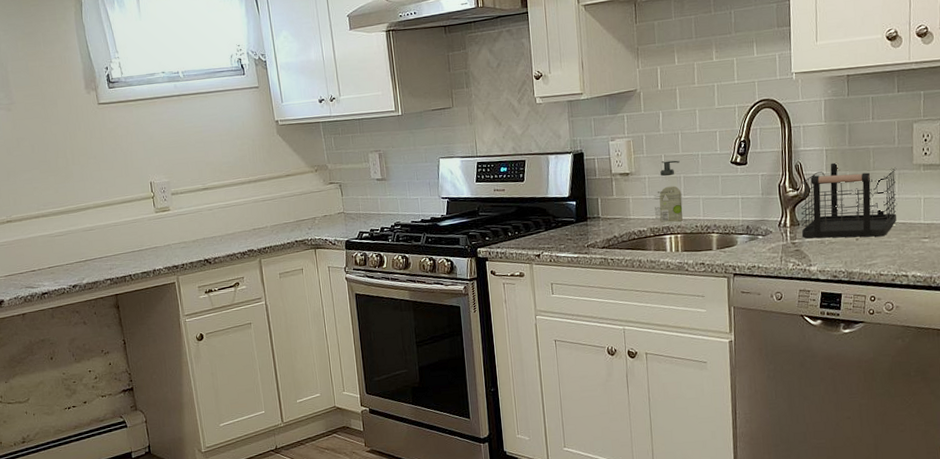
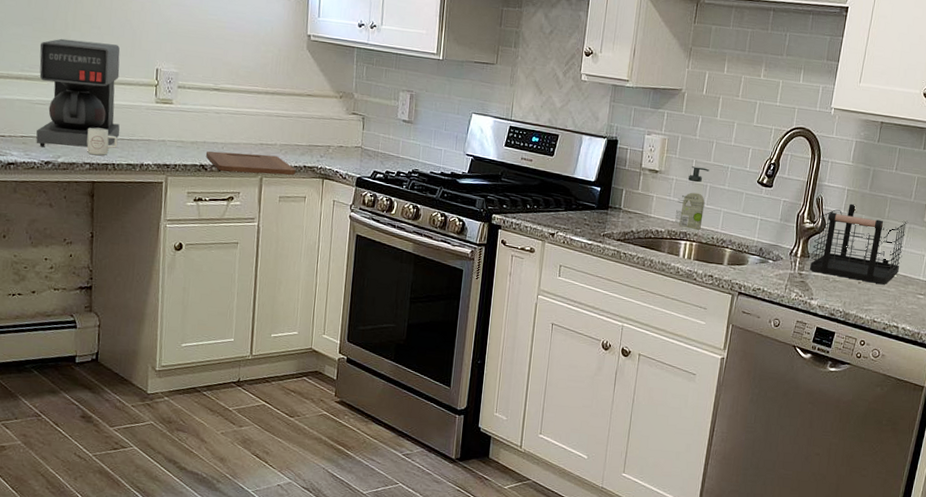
coffee maker: none [48,169,131,274] -> present [36,38,120,148]
mug: none [103,245,131,271] -> present [86,127,118,156]
cutting board: none [207,237,289,262] -> present [205,151,296,176]

